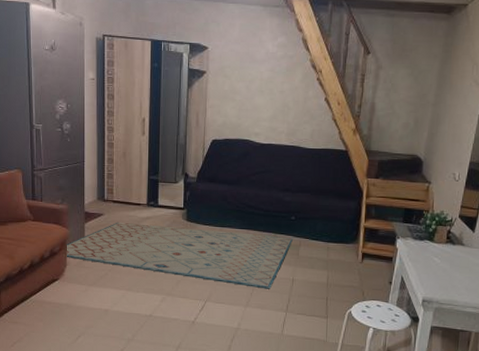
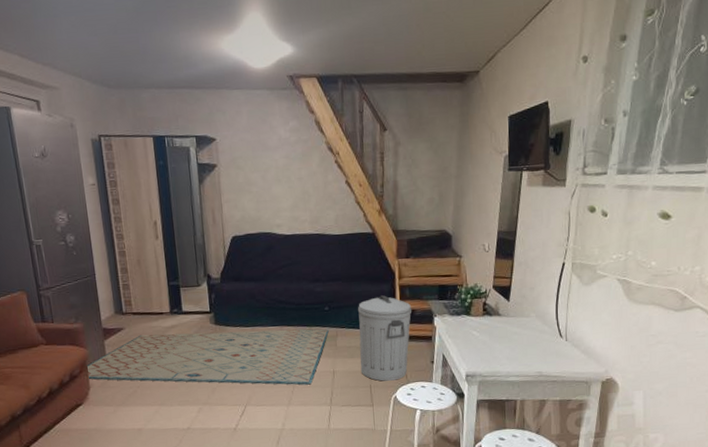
trash can: none [319,212,376,296] -> present [358,295,412,381]

